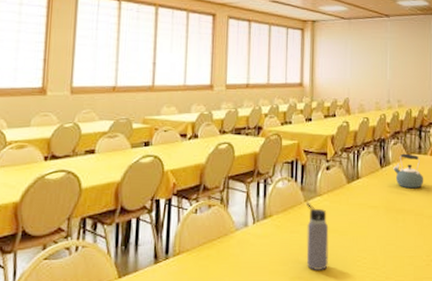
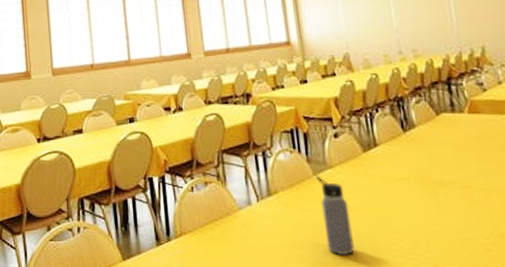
kettle: present [393,153,424,189] -> none [420,112,465,156]

